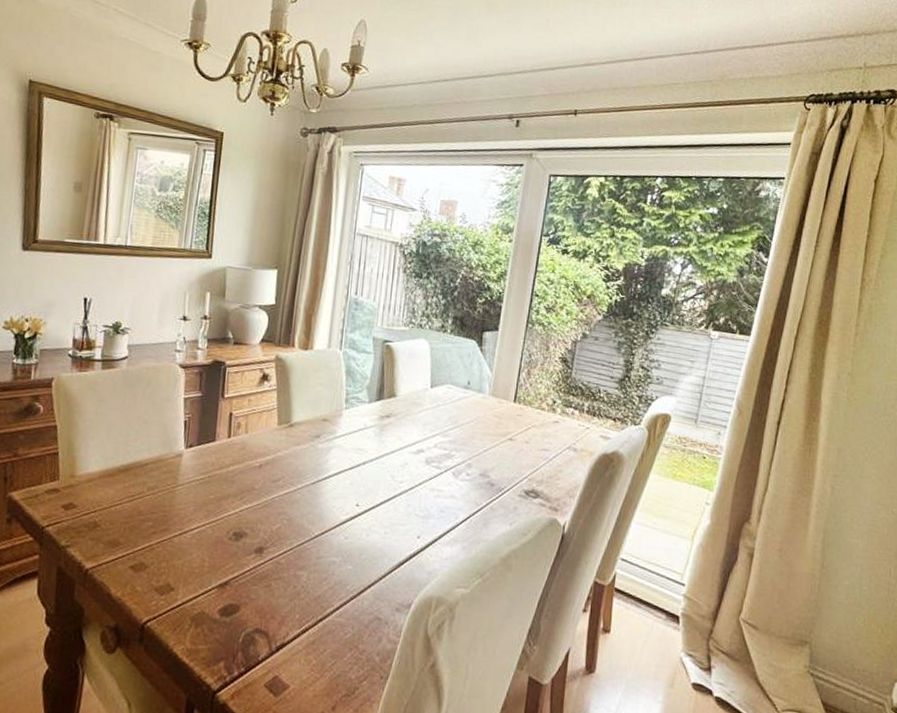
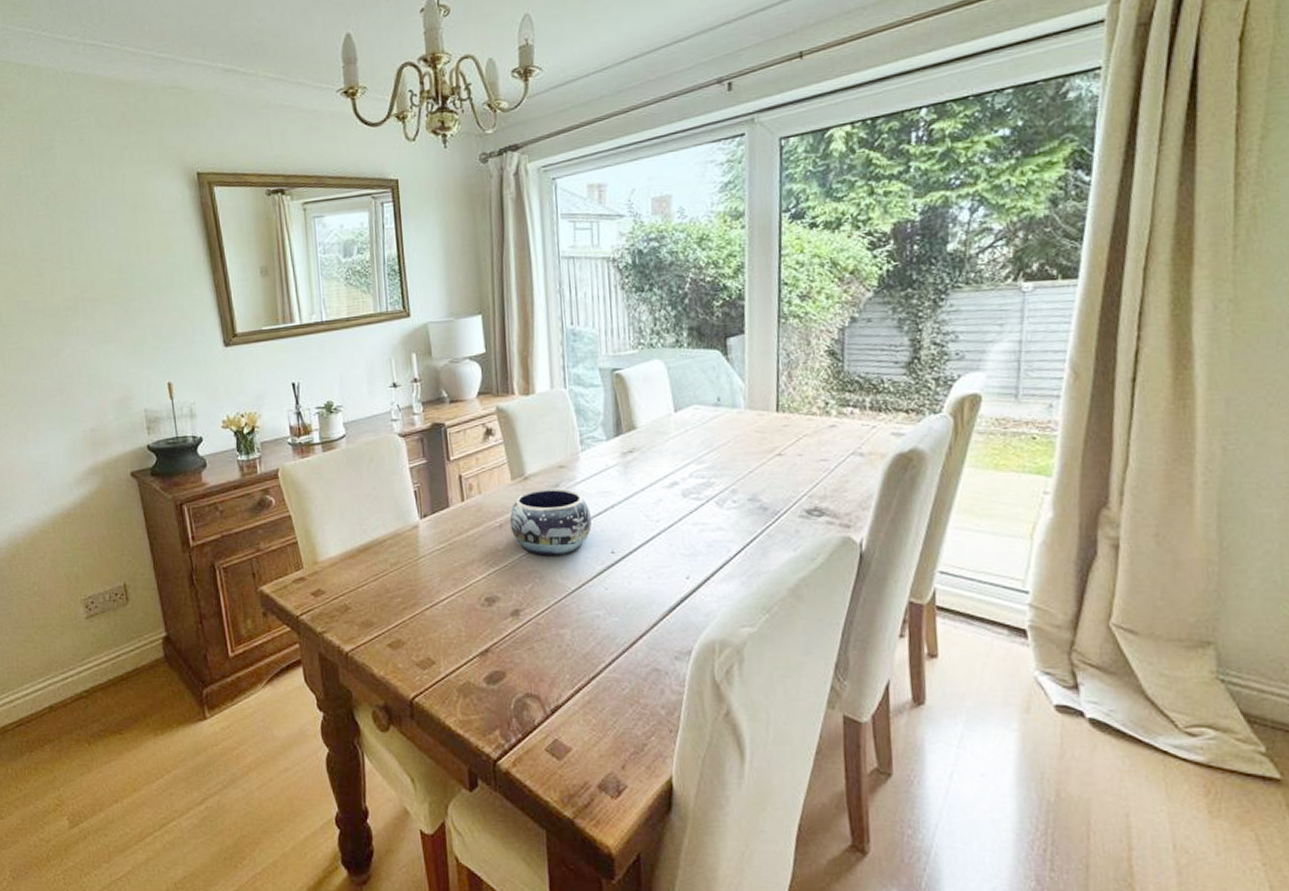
decorative bowl: none [269,437,344,501] -> present [509,488,592,556]

